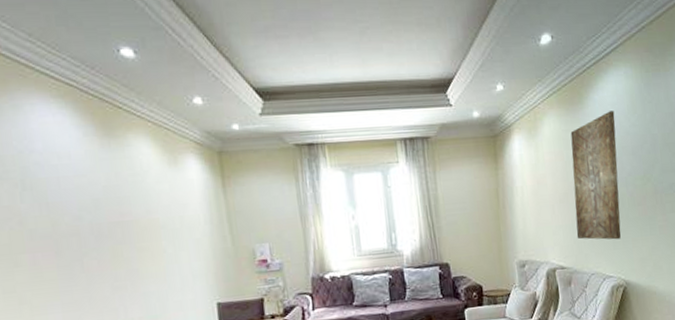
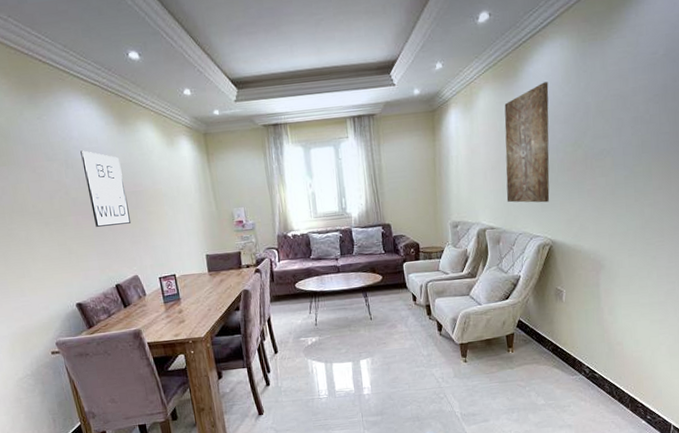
wall art: none [44,167,115,268] -> present [80,150,132,227]

